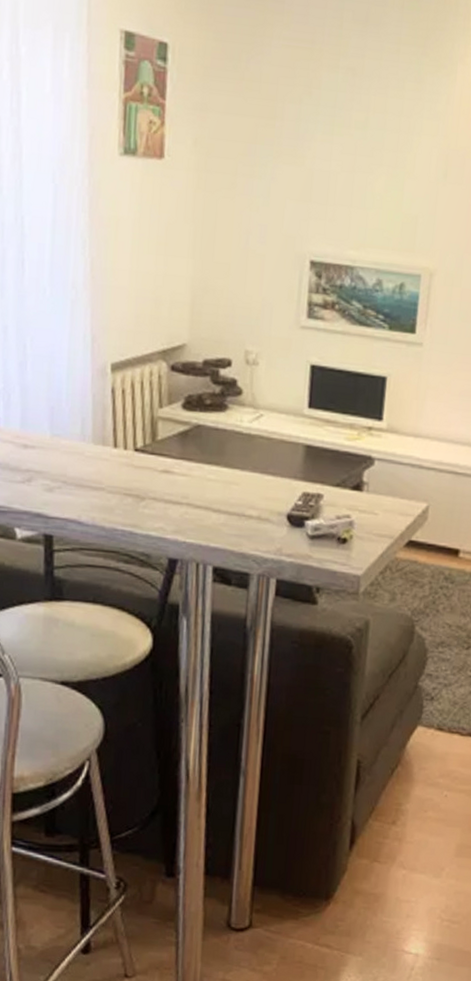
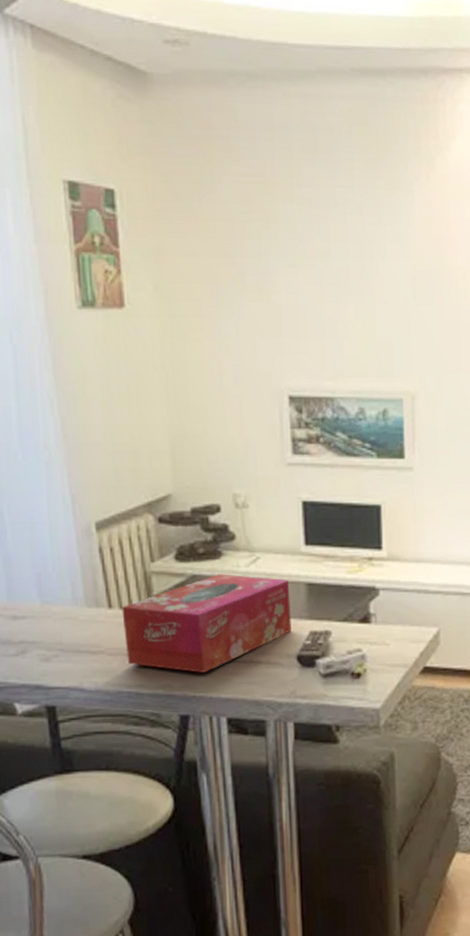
tissue box: none [125,426,289,520] -> present [121,574,292,673]

